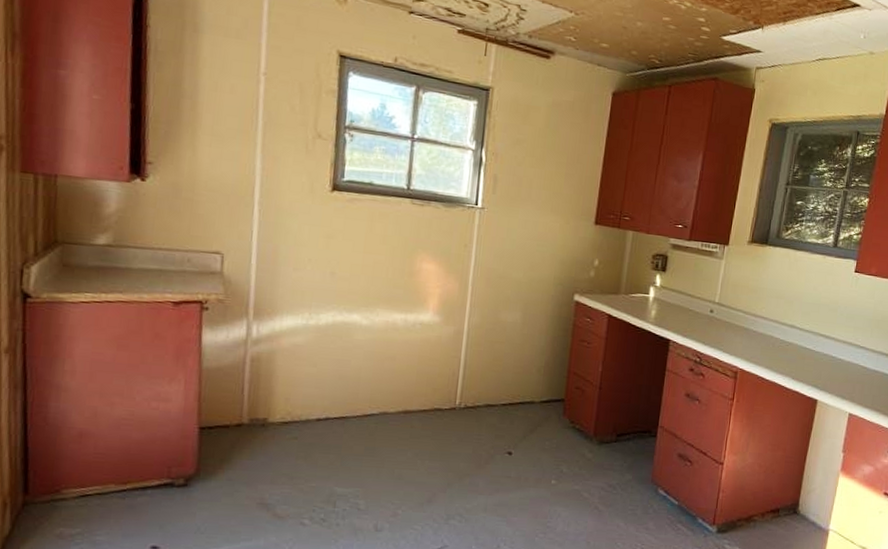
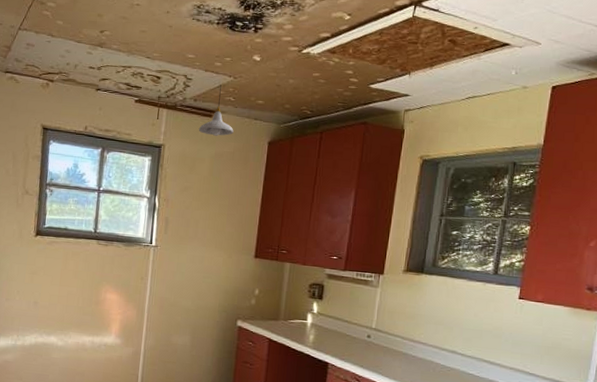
pendant light: none [533,21,574,82] -> present [198,85,234,136]

